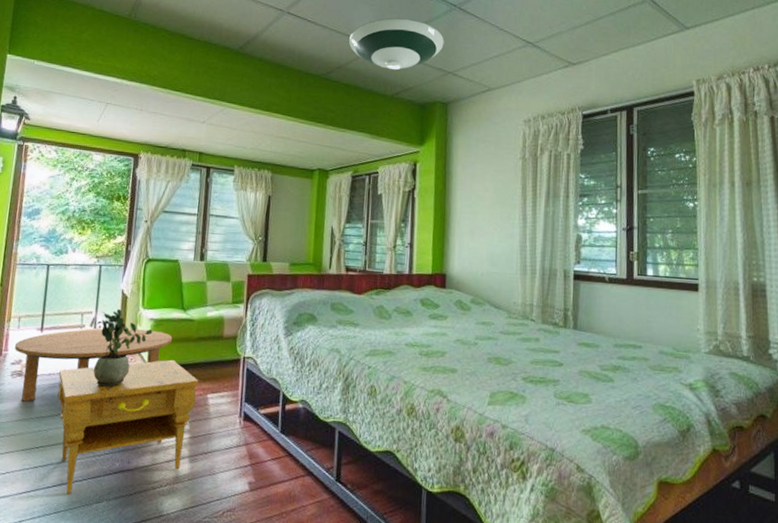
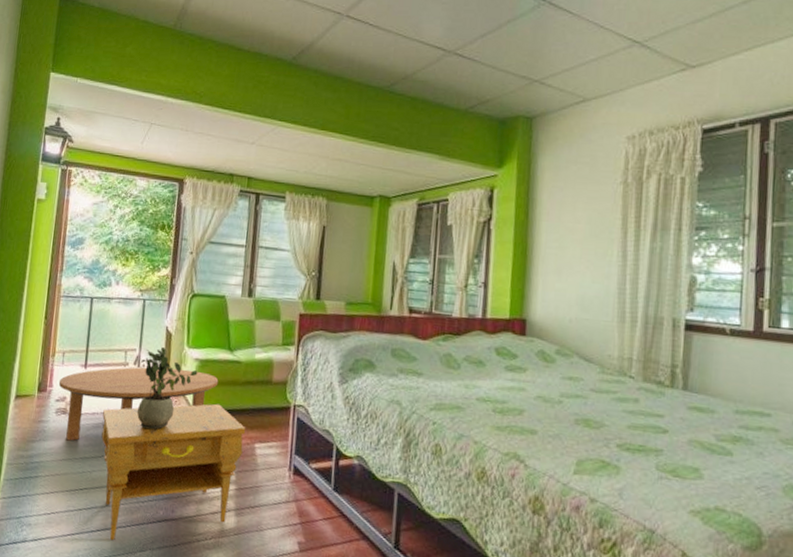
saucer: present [348,18,444,70] -> none [416,17,530,79]

